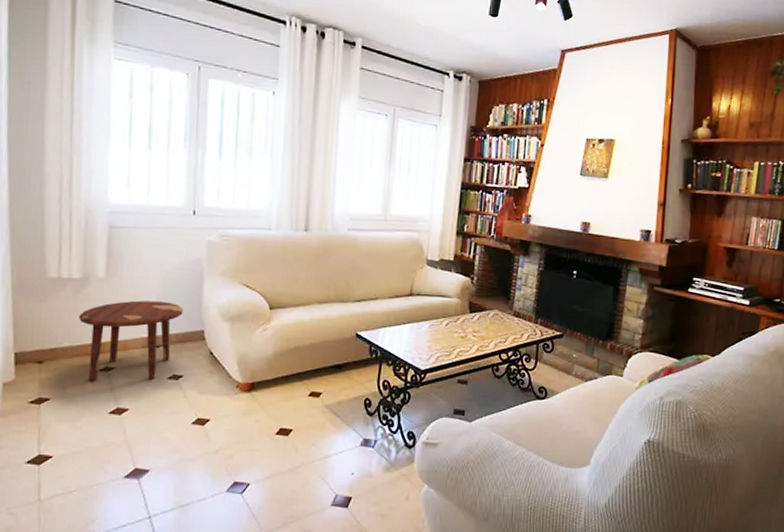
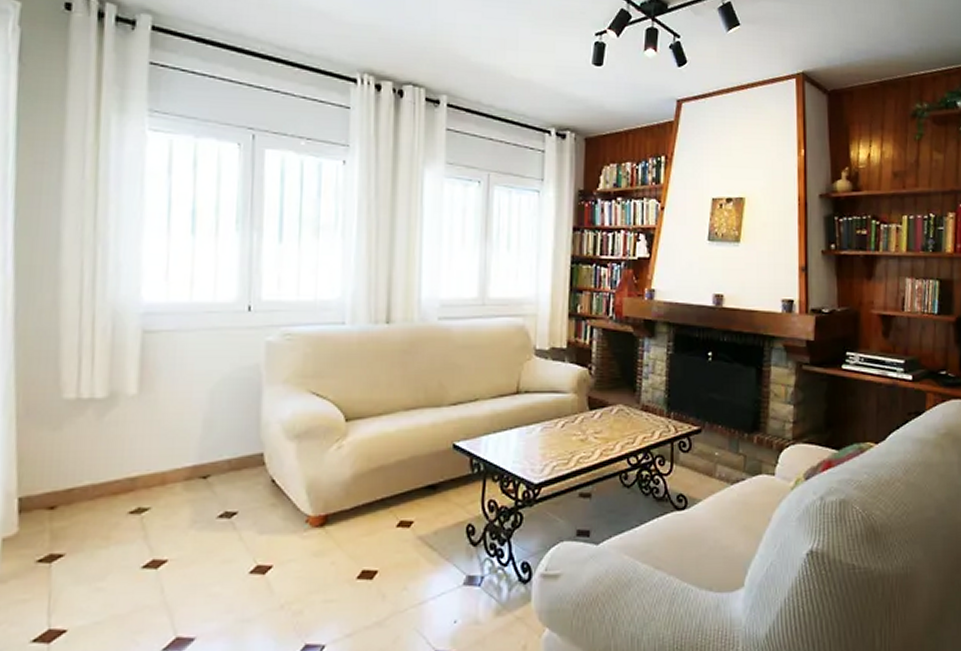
side table: present [79,300,184,382] -> none [103,420,237,529]

